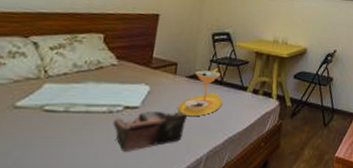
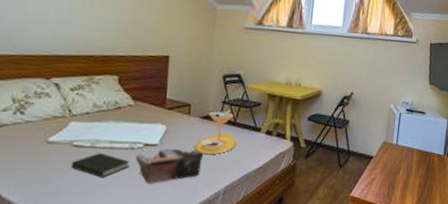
book: none [37,118,106,147] -> present [70,153,130,178]

